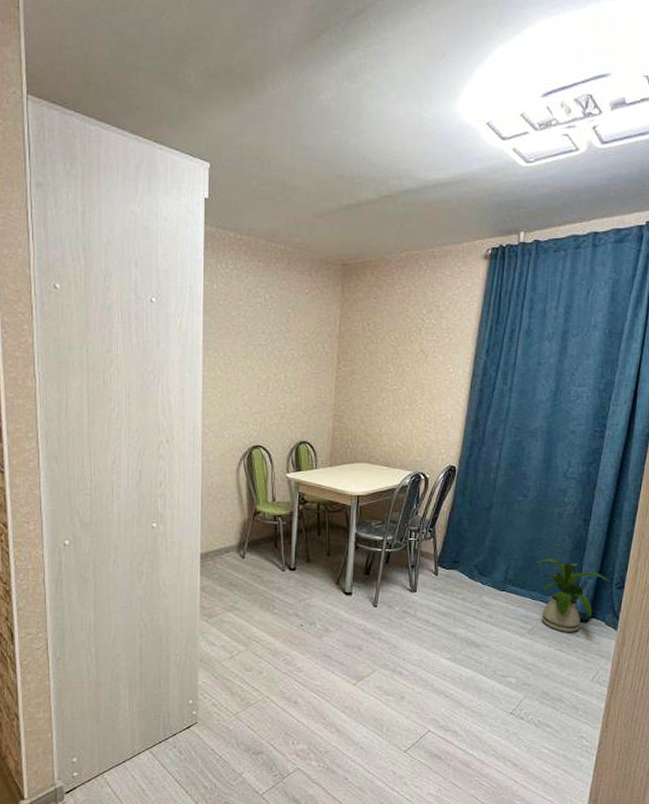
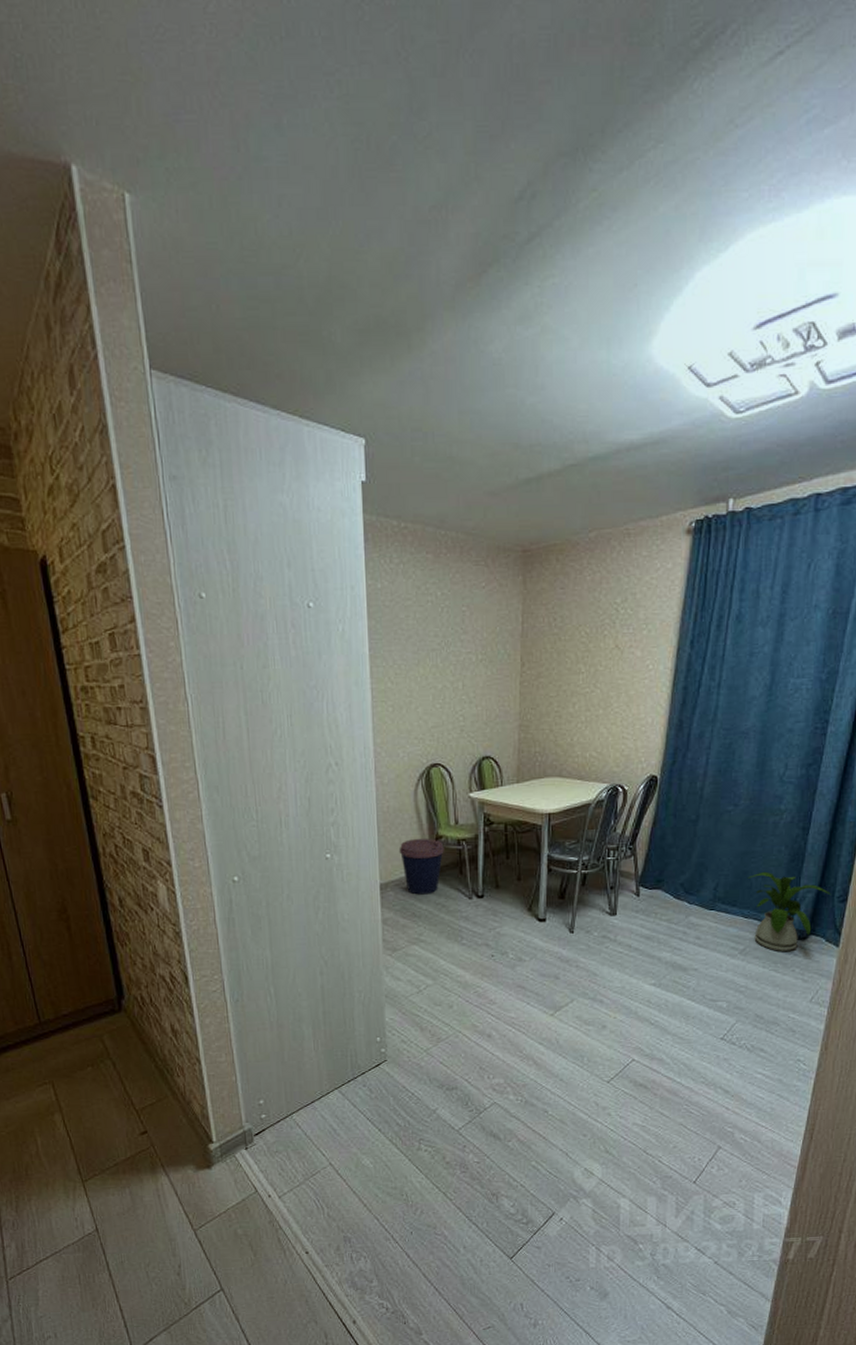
coffee cup: none [219,512,261,565] -> present [399,838,444,895]

